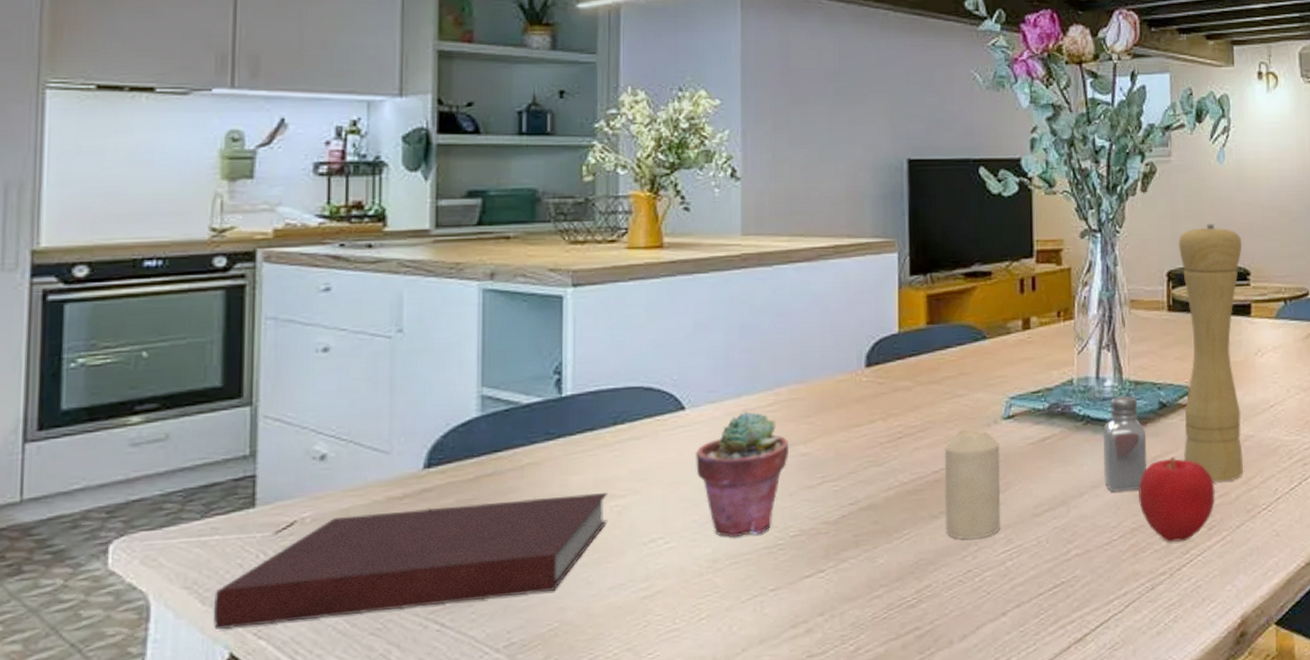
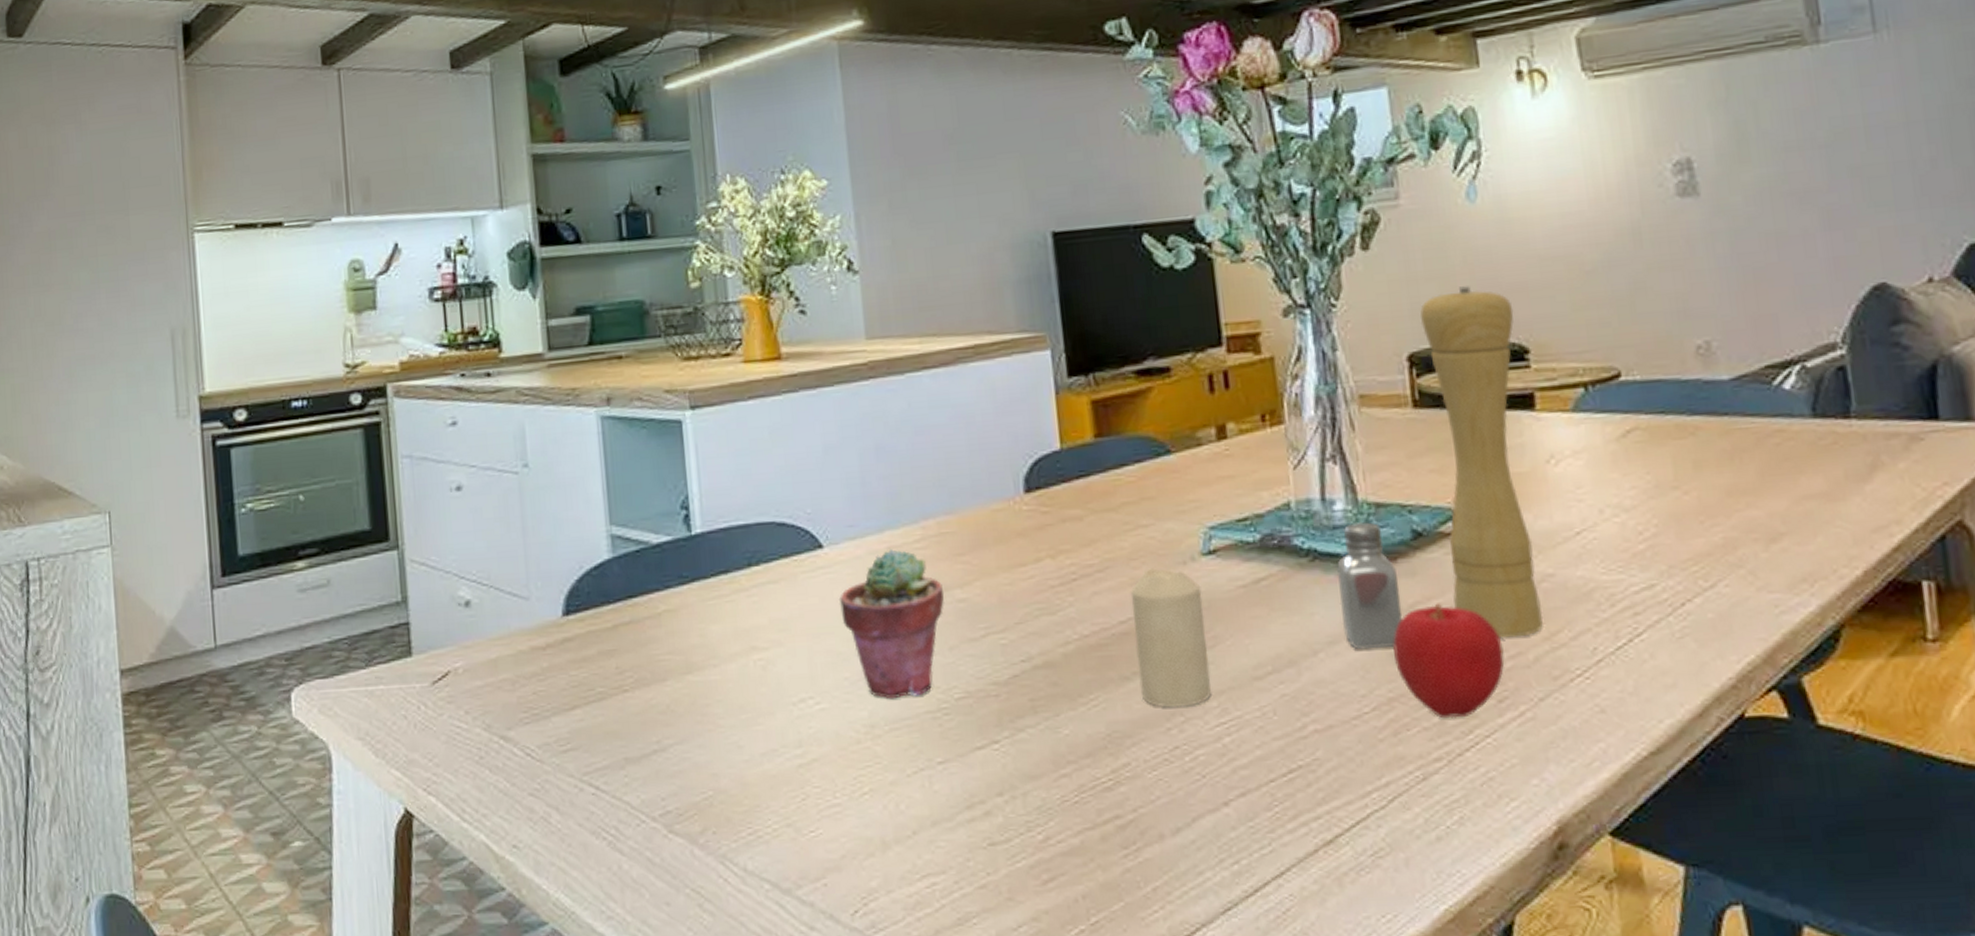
notebook: present [214,493,607,630] -> none [385,644,752,784]

